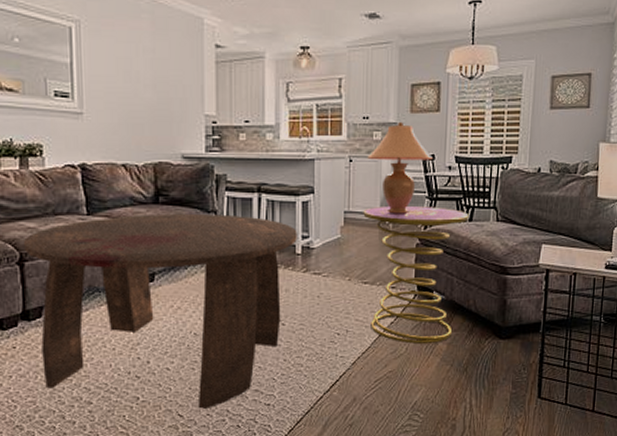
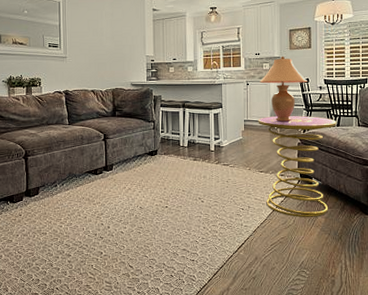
coffee table: present [23,213,297,409] -> none [27,123,211,262]

